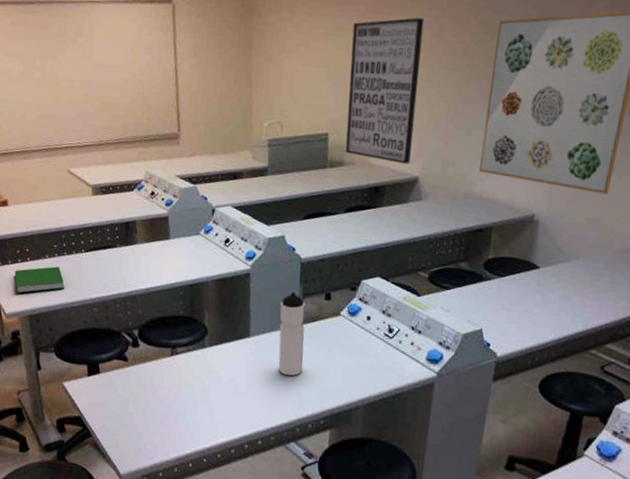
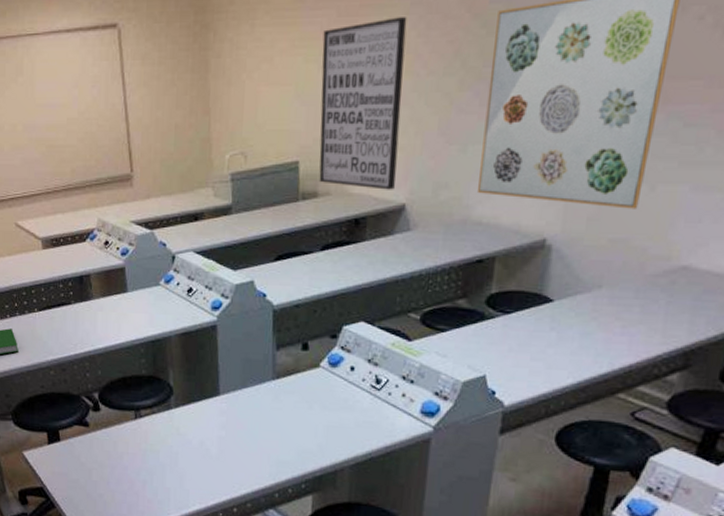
water bottle: present [278,292,306,376] -> none [251,344,280,436]

